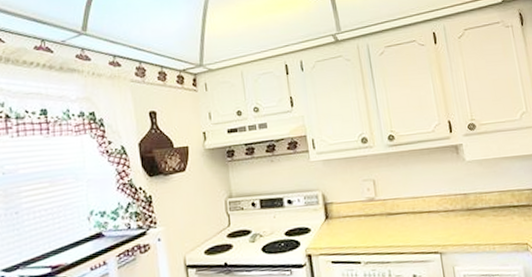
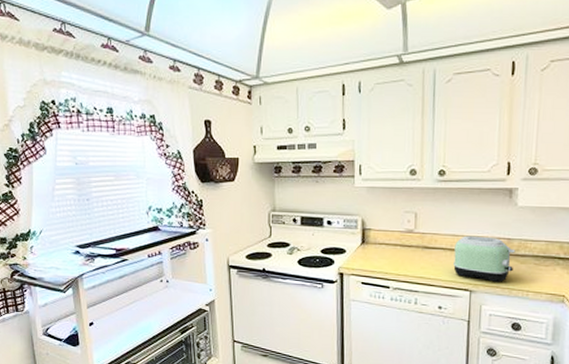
toaster: none [416,194,476,240] -> present [453,235,516,282]

